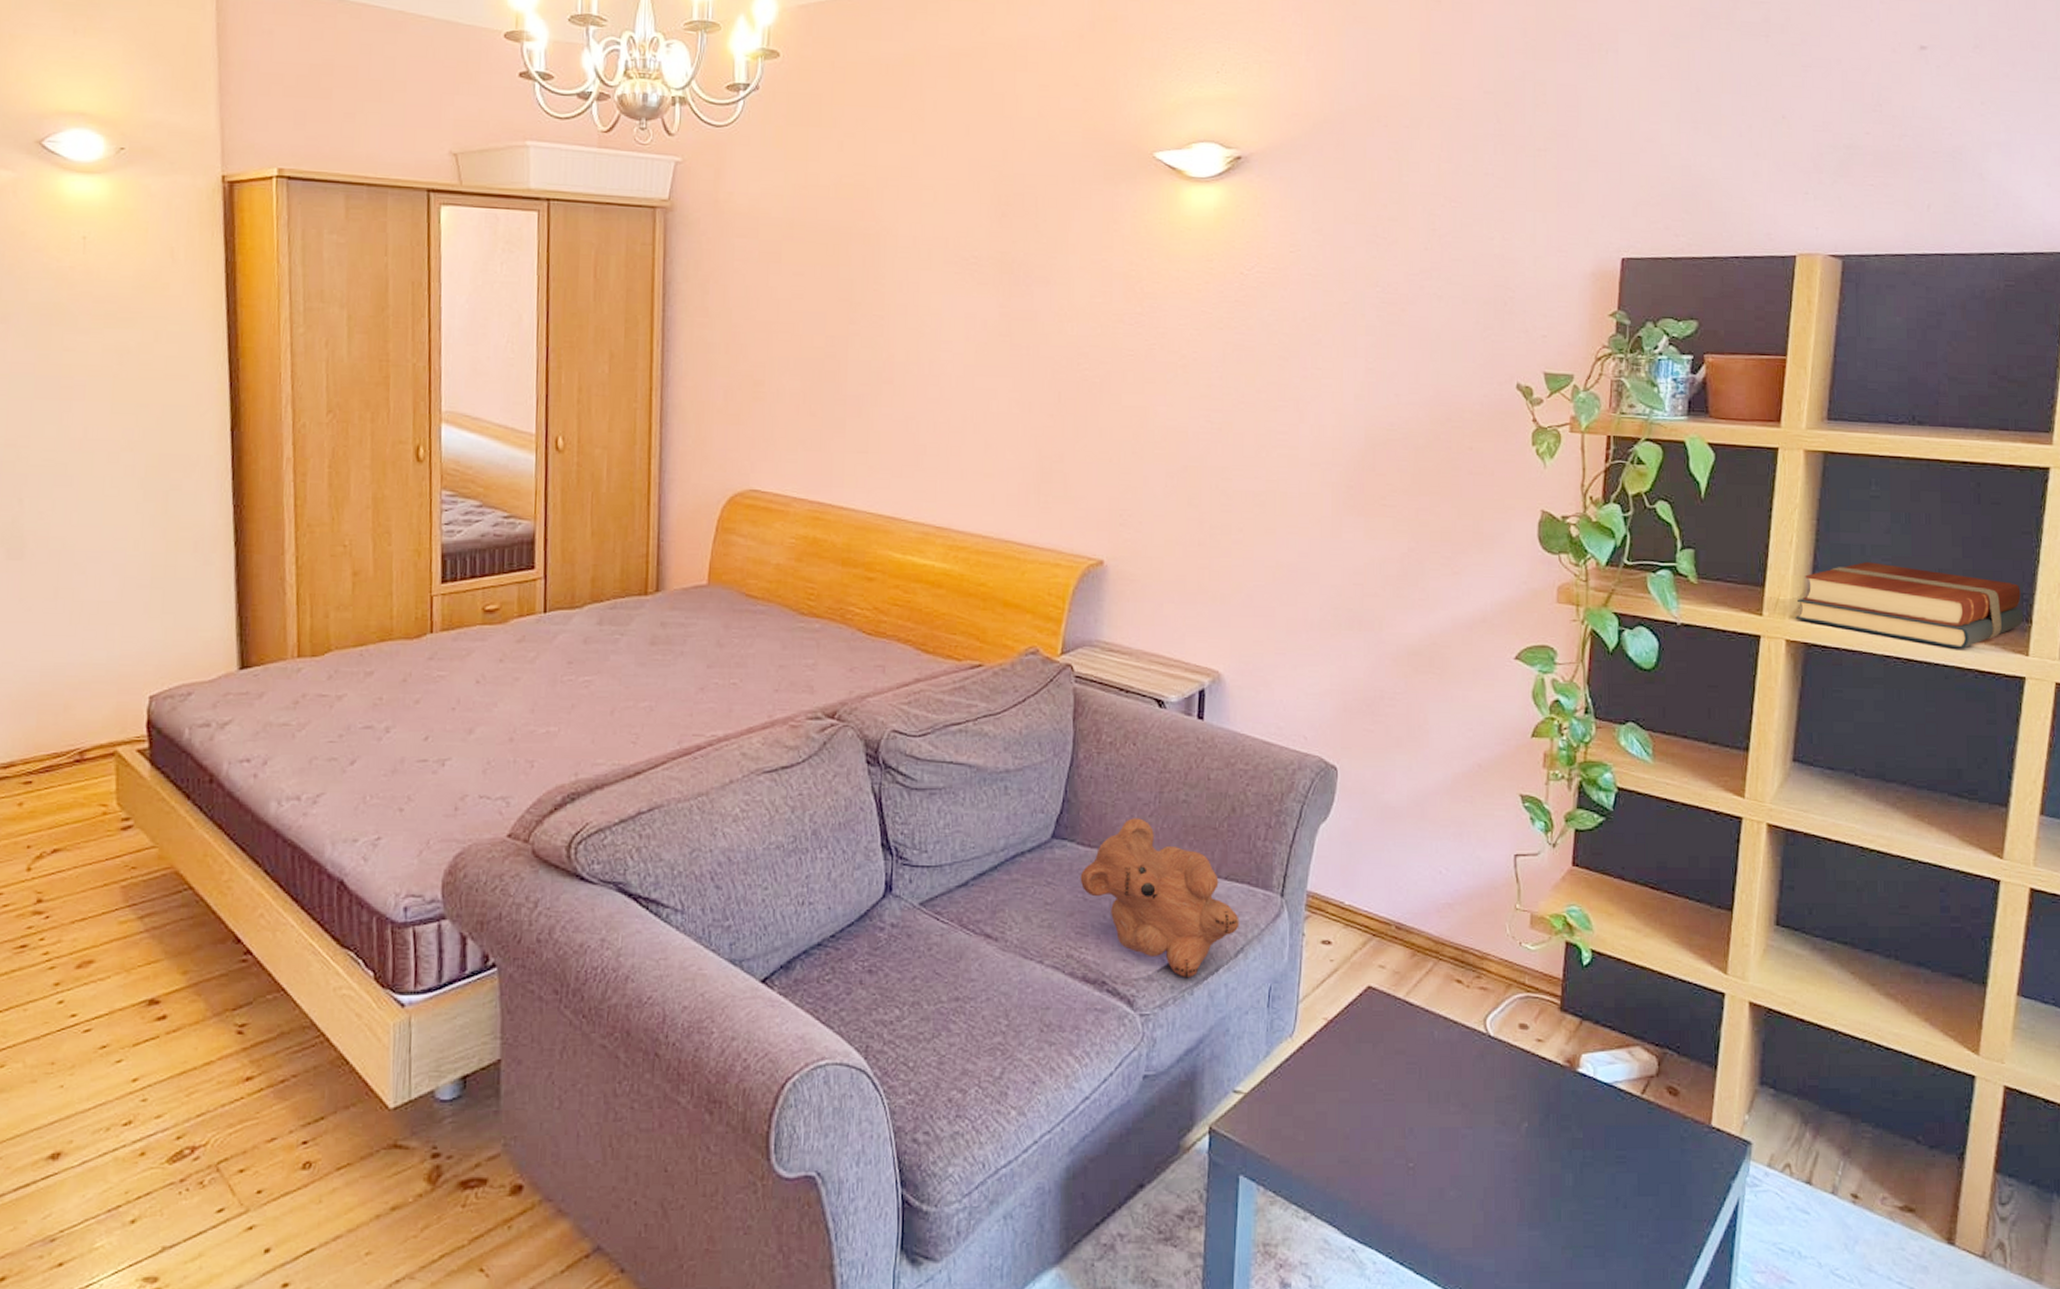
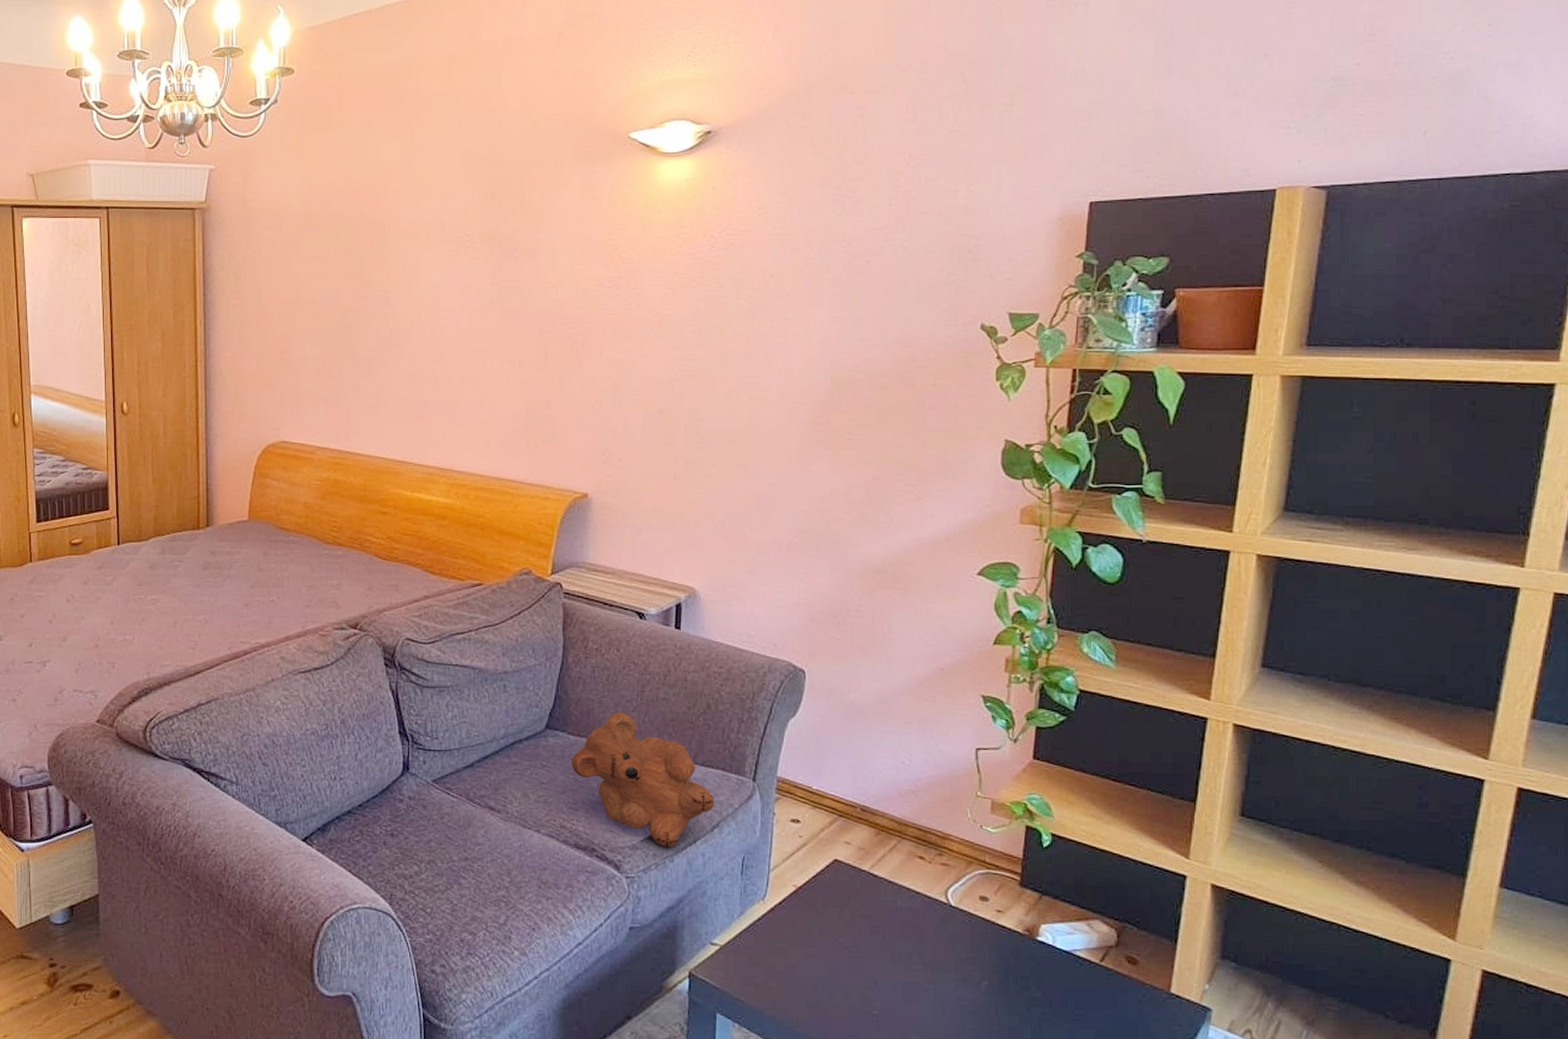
books: present [1795,562,2024,649] -> none [1267,480,1520,561]

